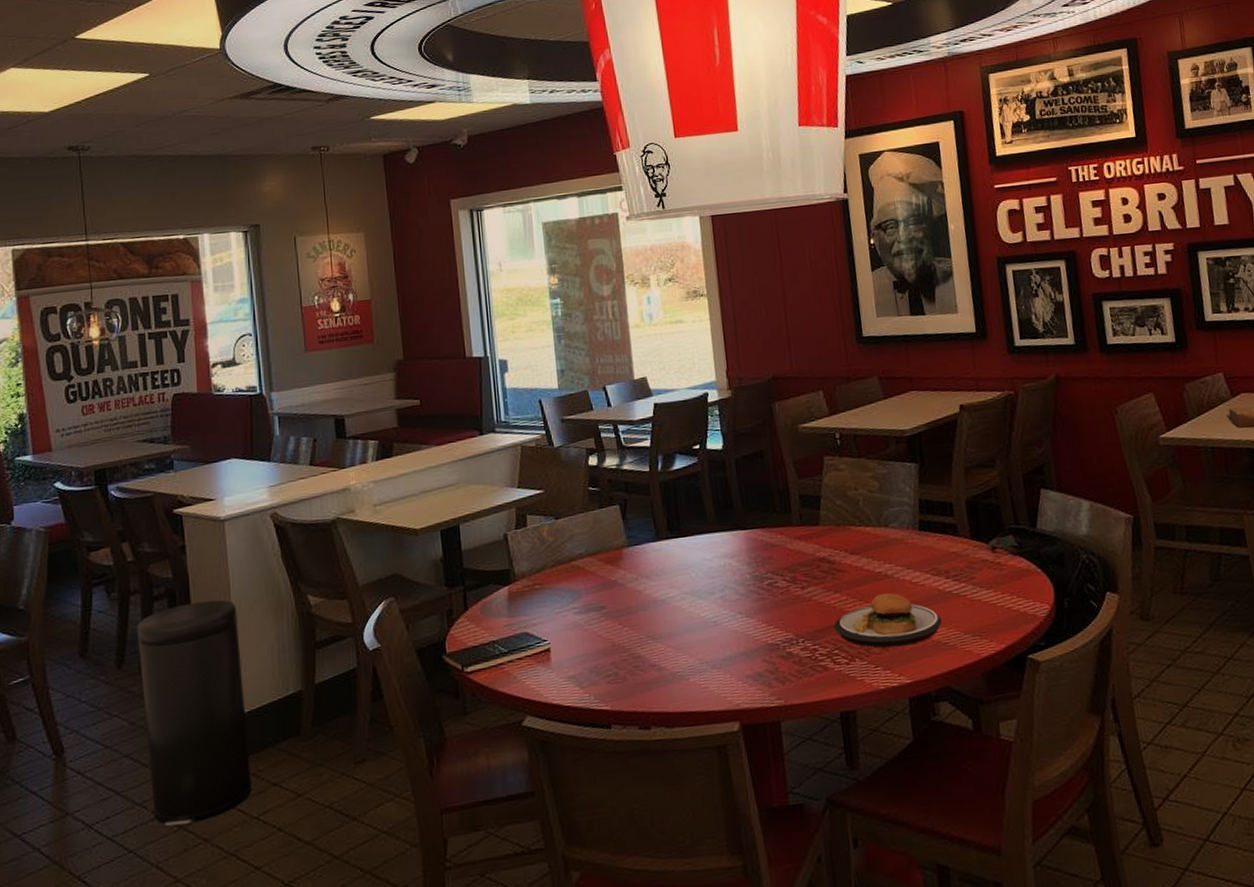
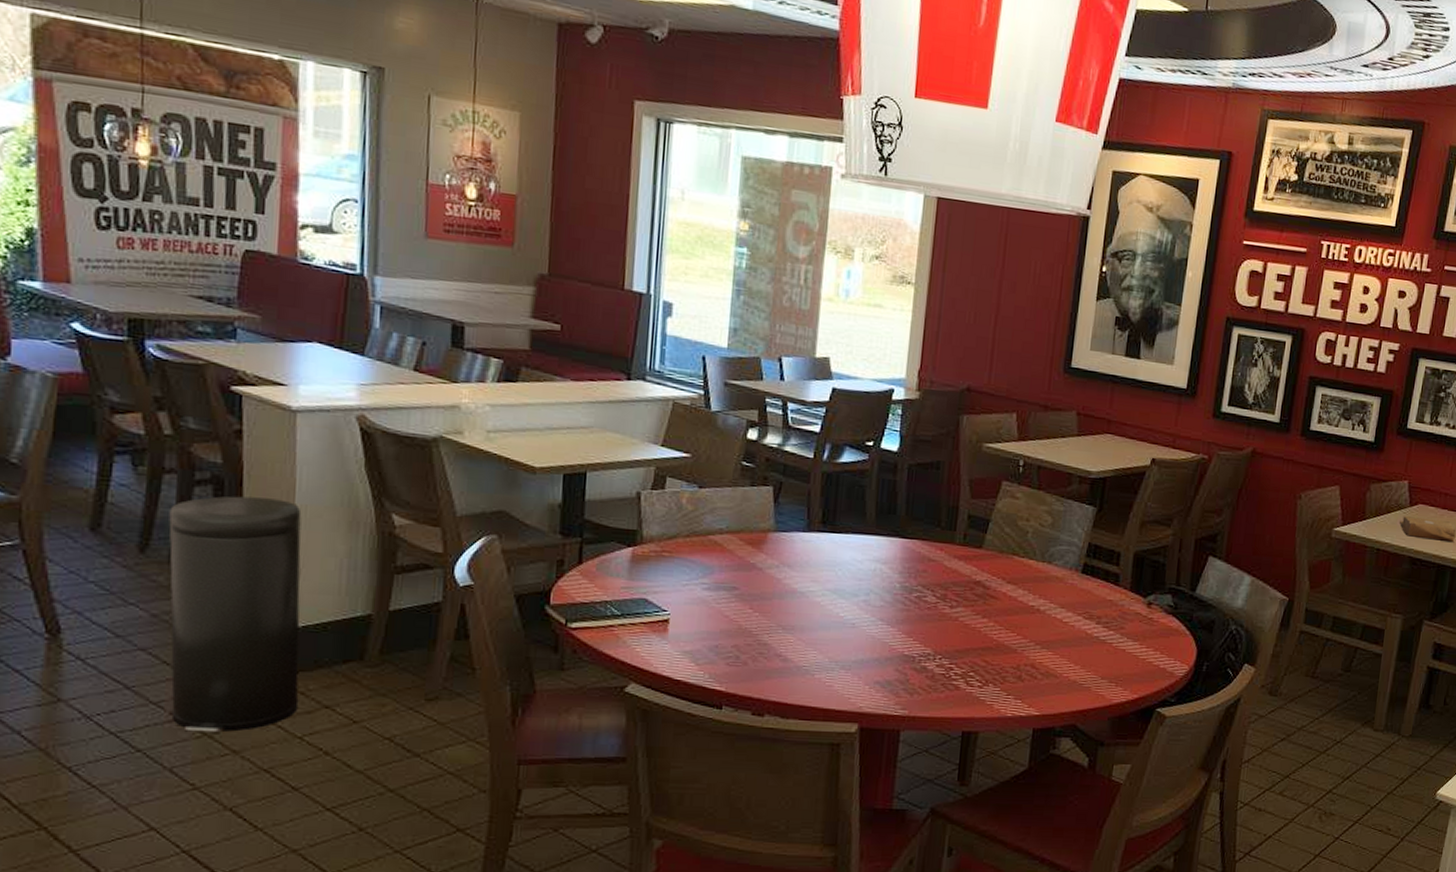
burger: present [834,592,942,648] -> none [975,626,1082,680]

